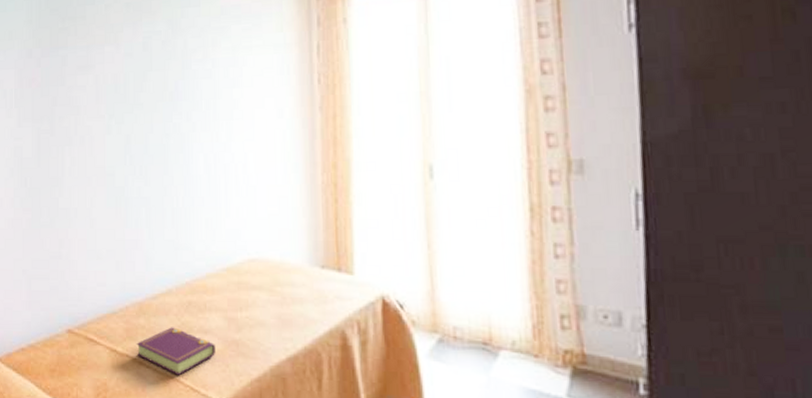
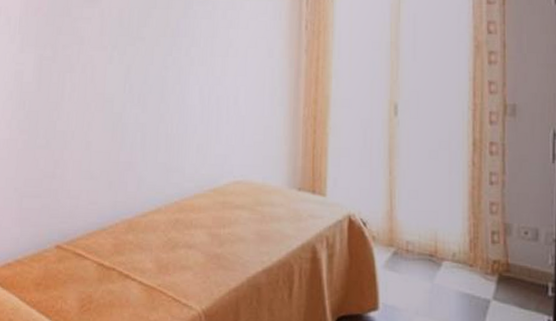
book: present [136,327,215,376] -> none [123,242,198,288]

